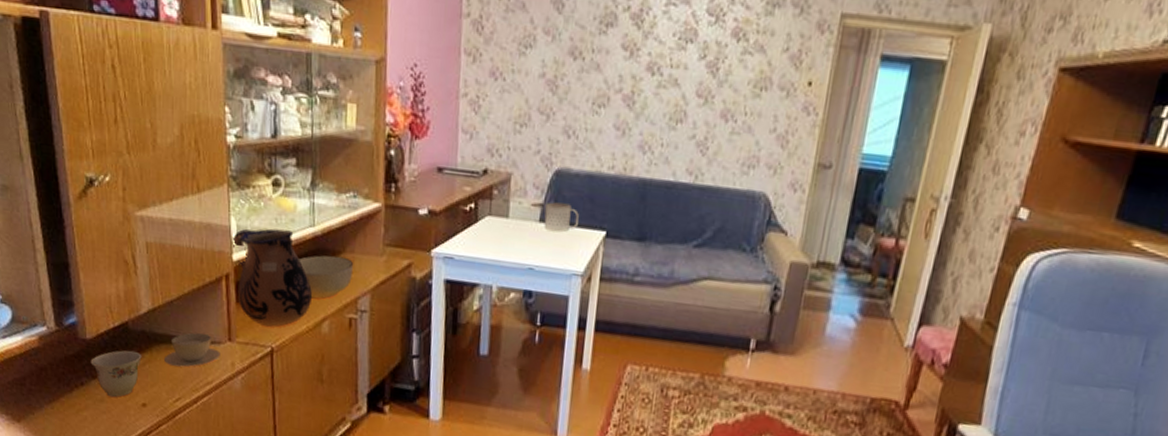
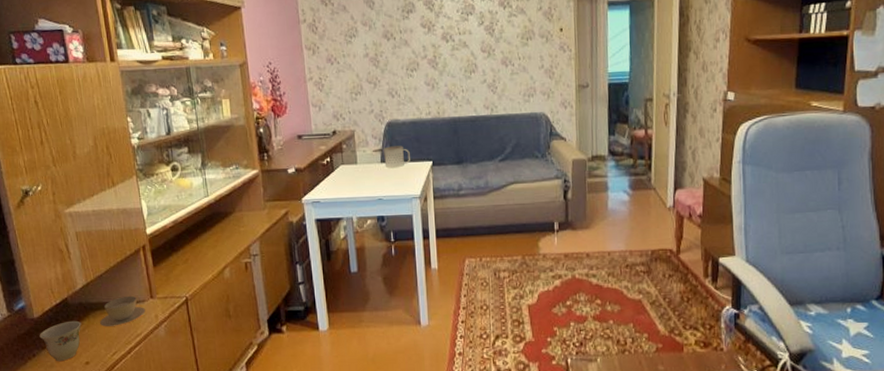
ceramic pitcher: present [233,228,312,328] -> none [145,203,213,281]
bowl: present [299,255,354,300] -> none [199,216,243,252]

